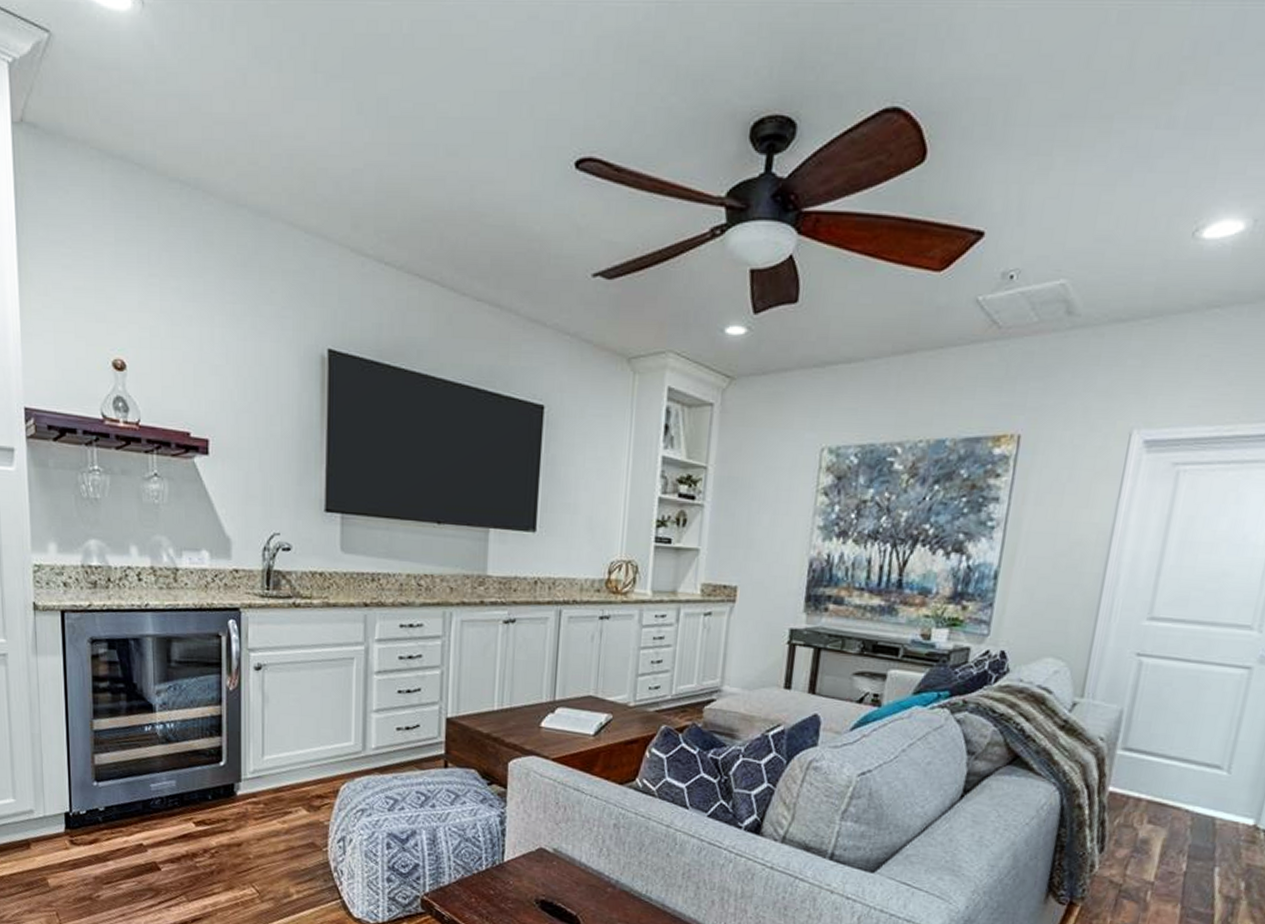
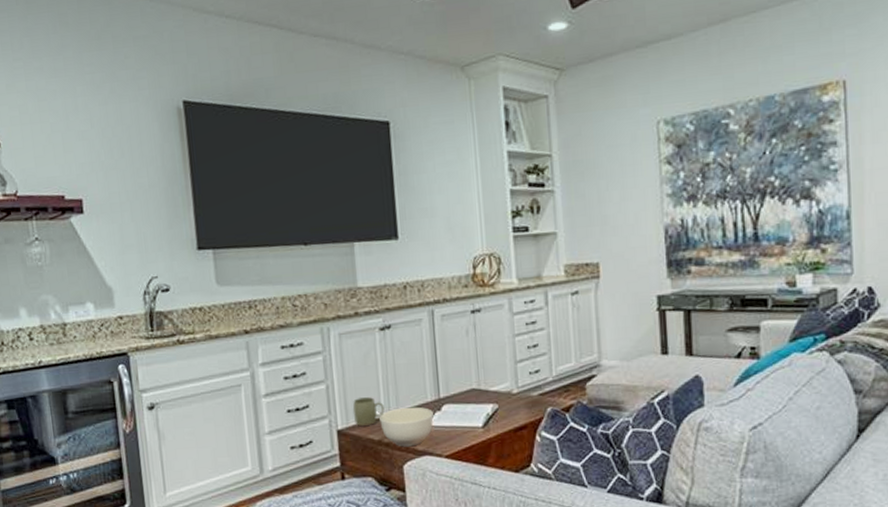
mug: none [464,688,497,718] -> present [352,397,385,426]
bowl: none [491,704,546,745] -> present [379,406,434,447]

